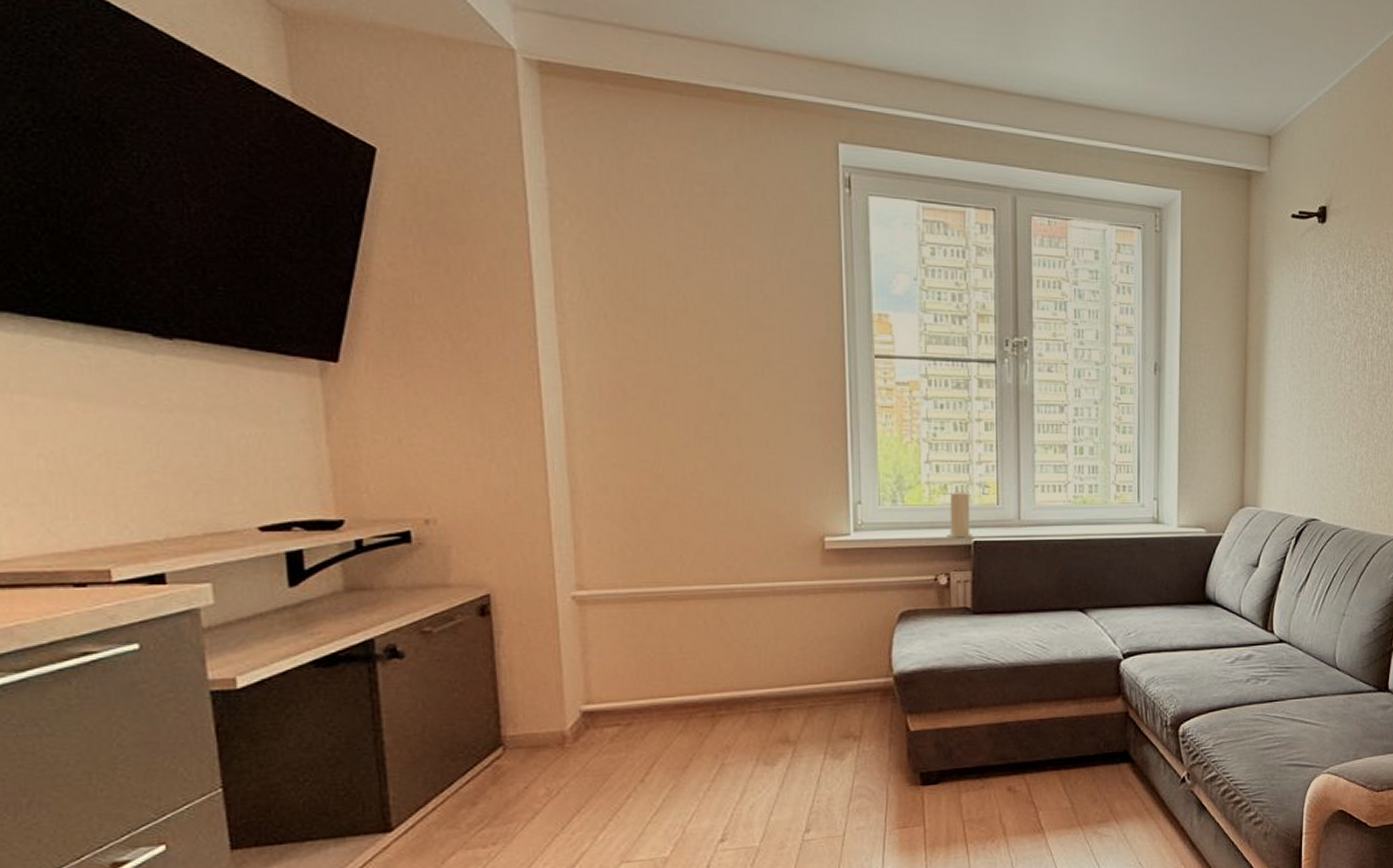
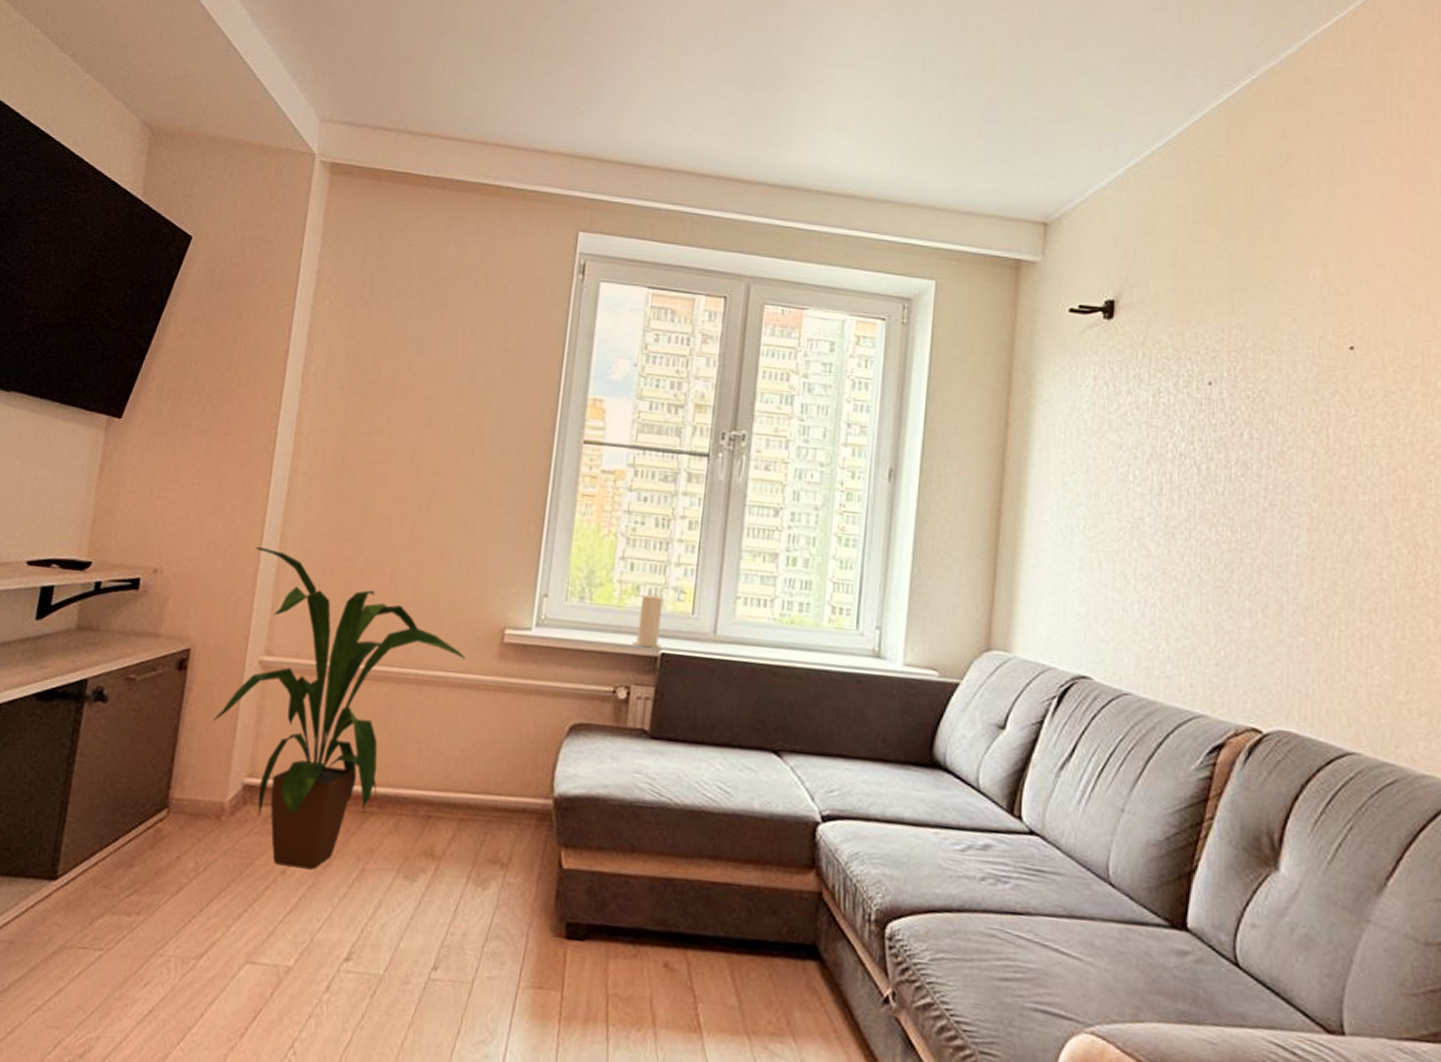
house plant: none [533,485,791,776] -> present [213,546,466,870]

